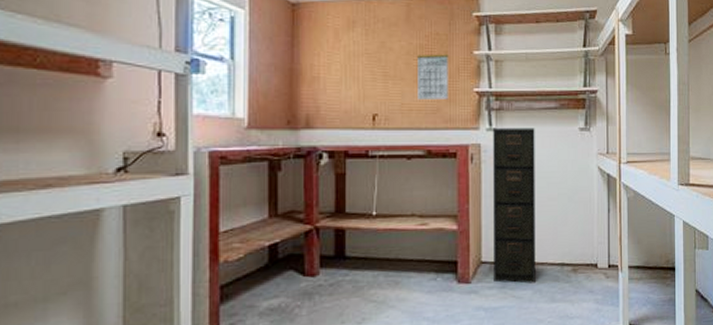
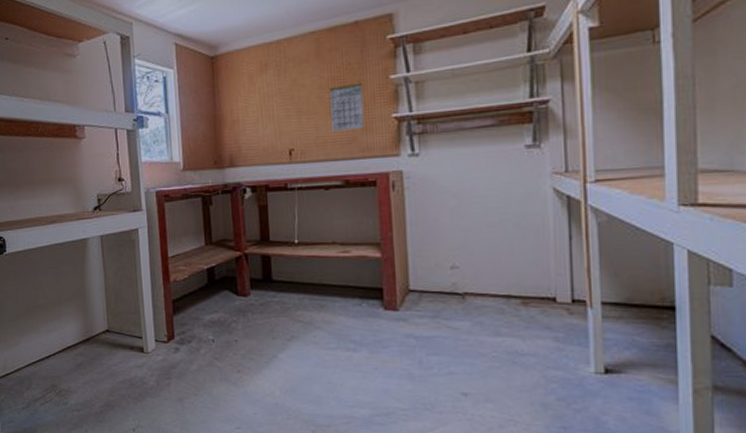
filing cabinet: present [493,127,536,284] -> none [416,149,475,315]

